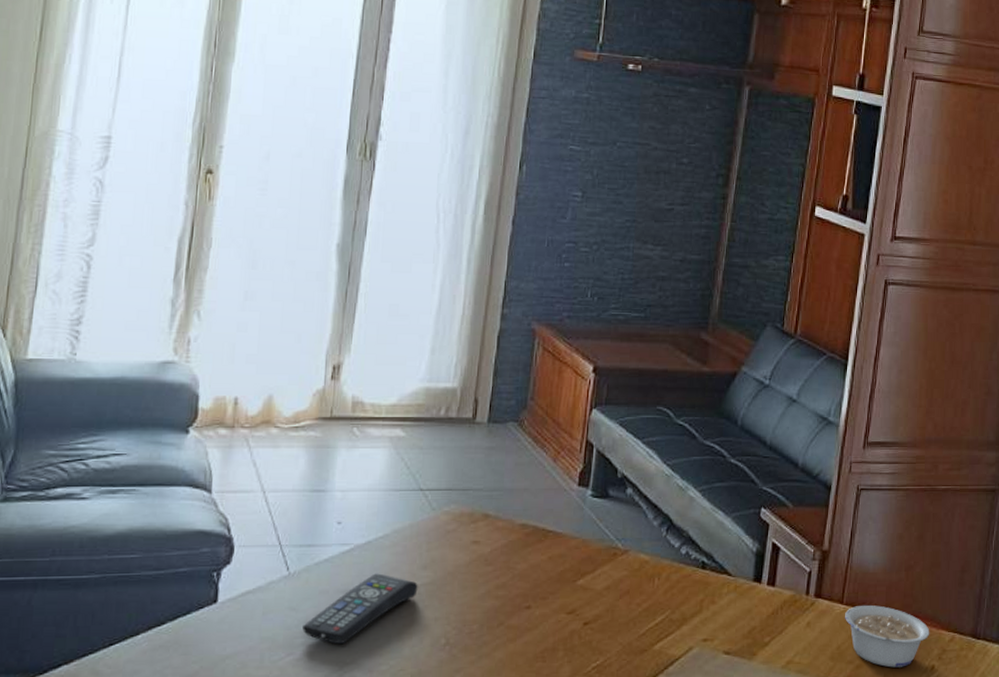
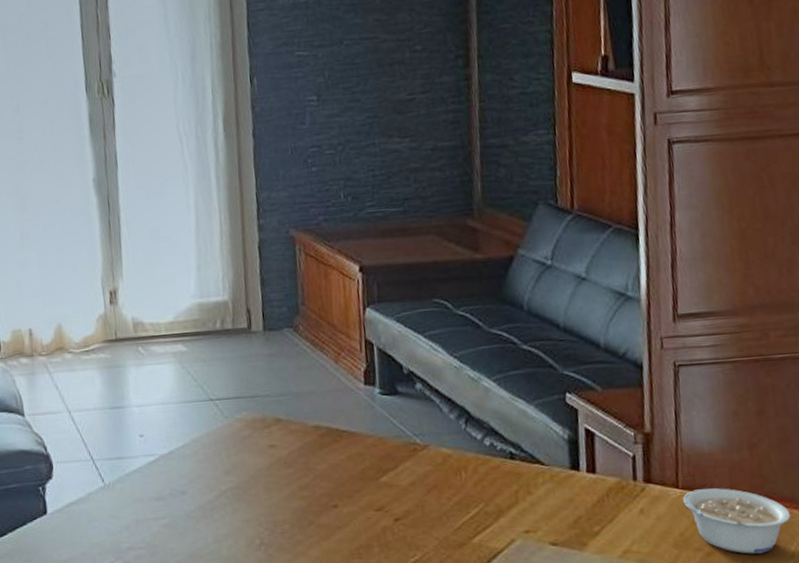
remote control: present [302,573,418,644] -> none [125,480,225,547]

